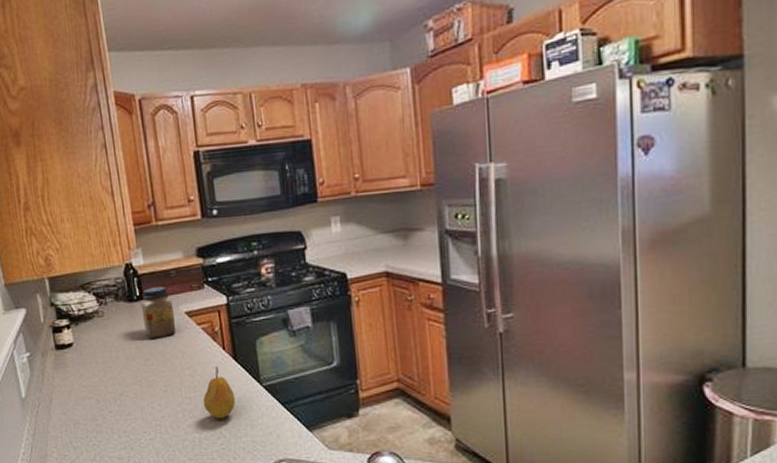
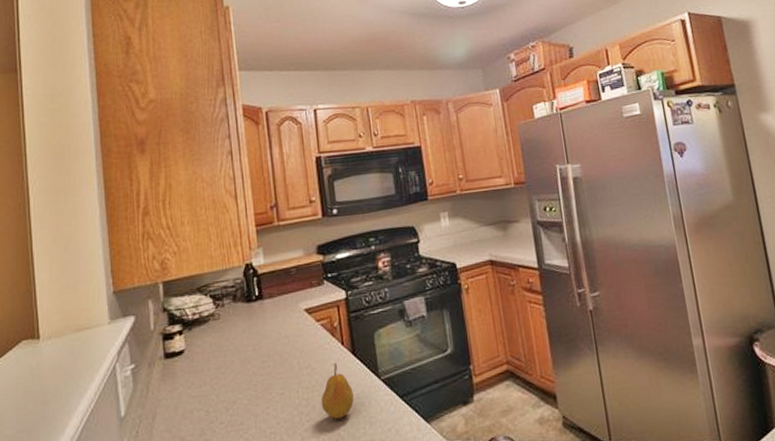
jar: present [141,287,176,340] -> none [259,285,295,340]

